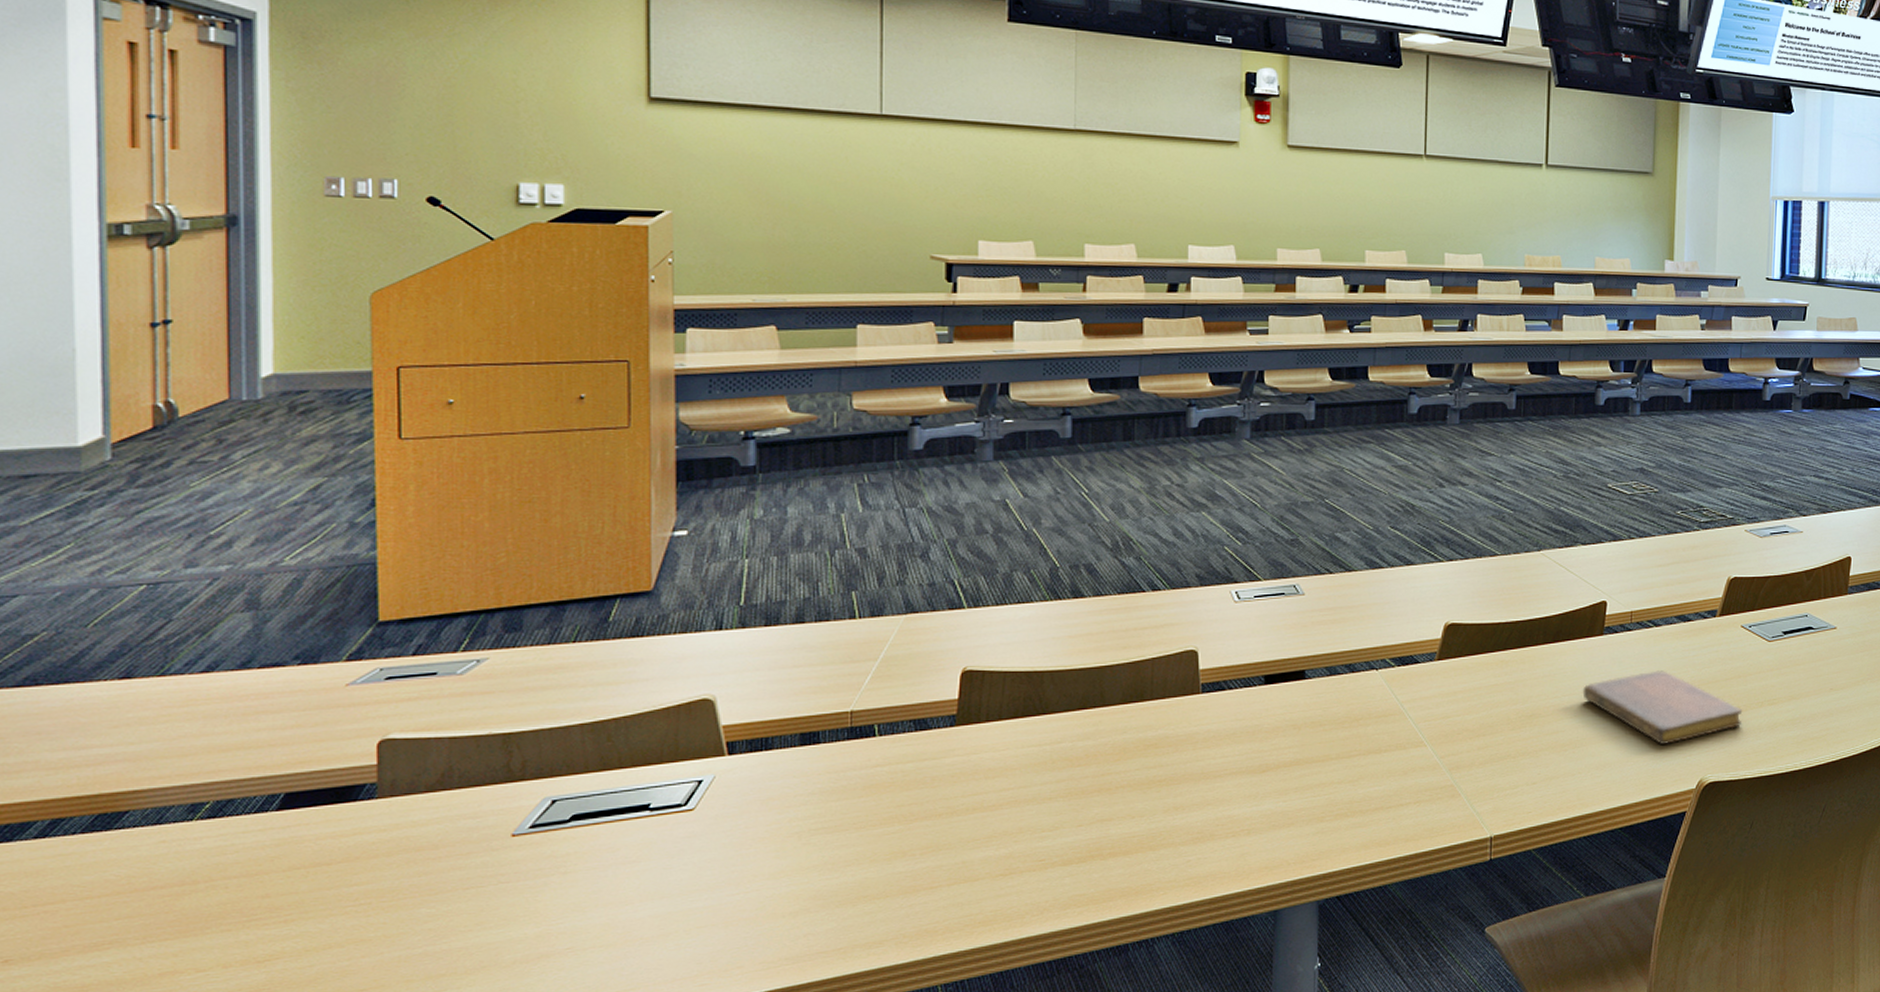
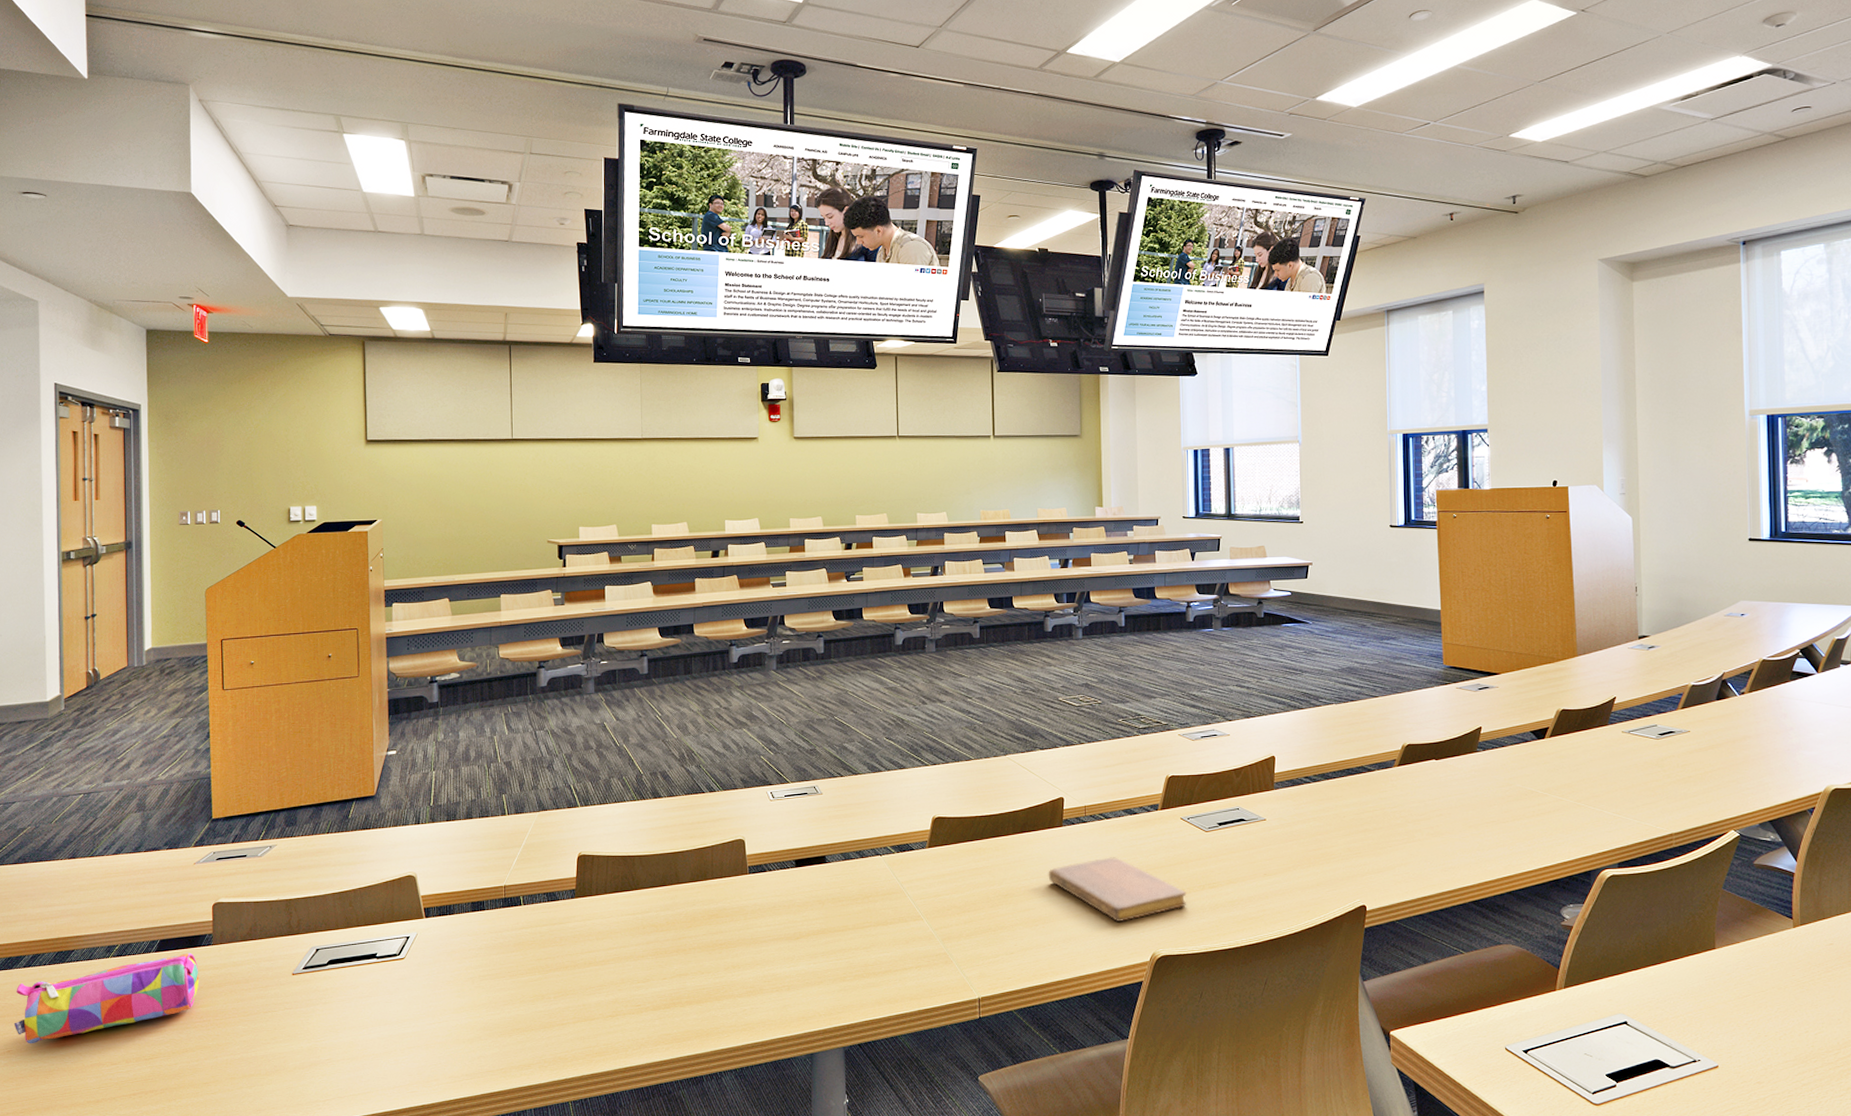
pencil case: none [15,810,353,950] -> present [13,952,199,1044]

